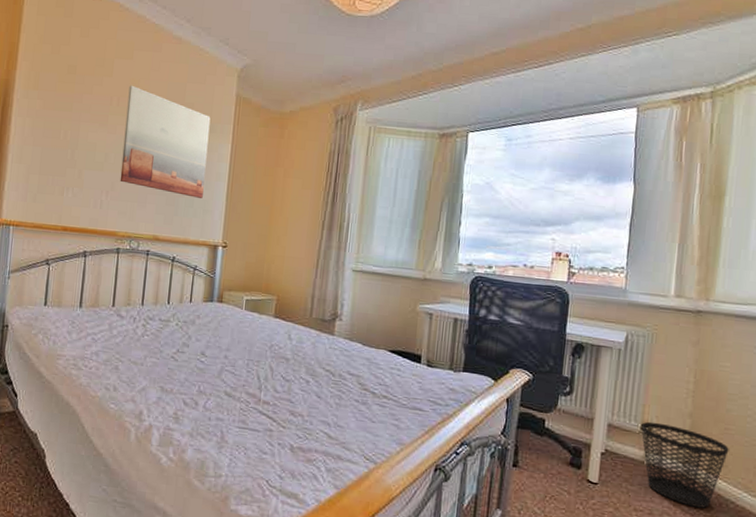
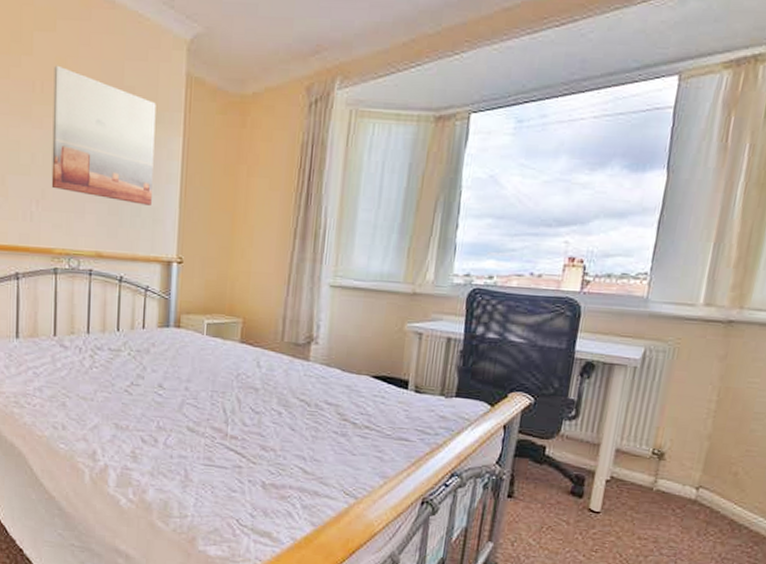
wastebasket: present [641,422,729,508] -> none [652,445,749,534]

